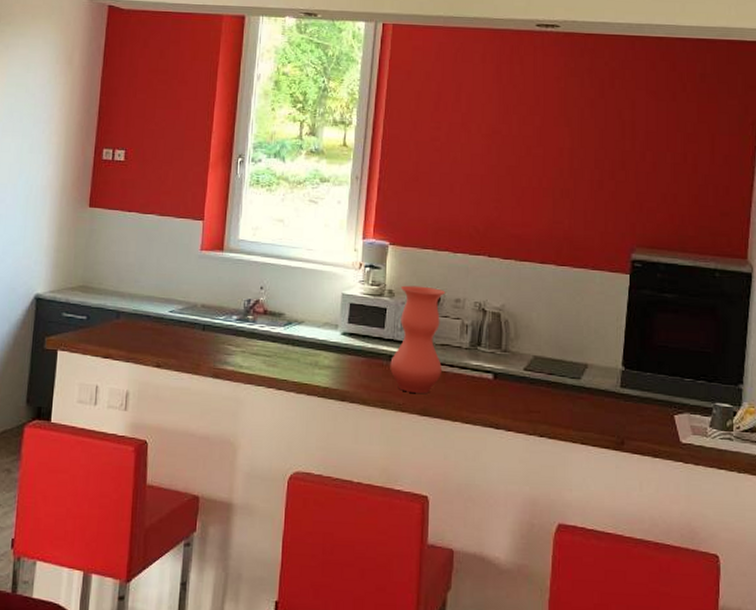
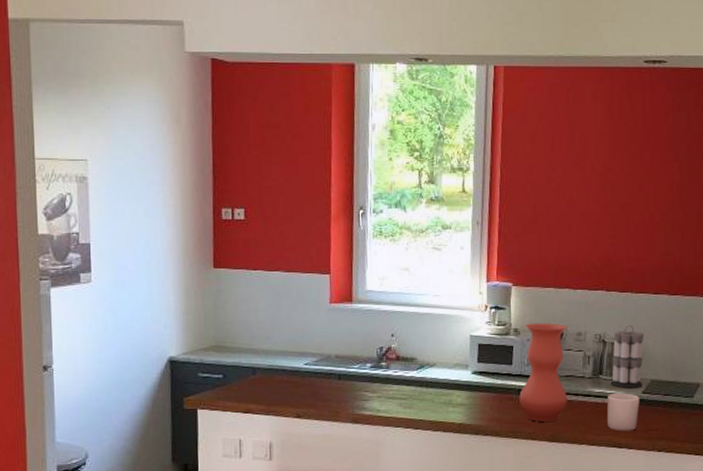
mug: none [483,368,521,411] -> present [606,393,640,431]
spice rack: none [489,294,528,364] -> present [611,325,645,389]

